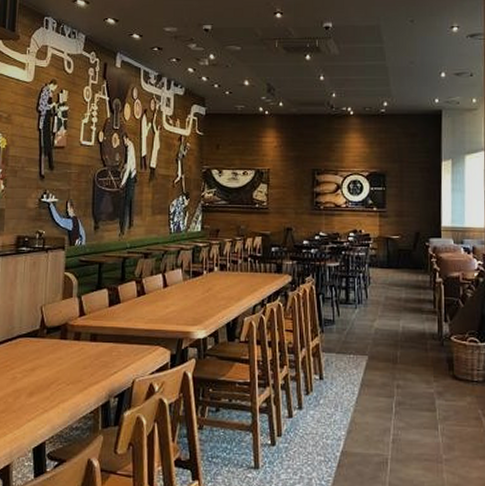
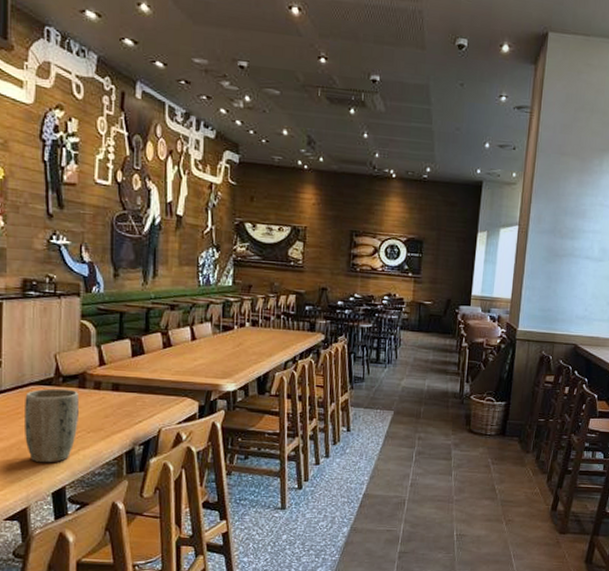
plant pot: none [11,340,60,417] -> present [25,388,79,463]

